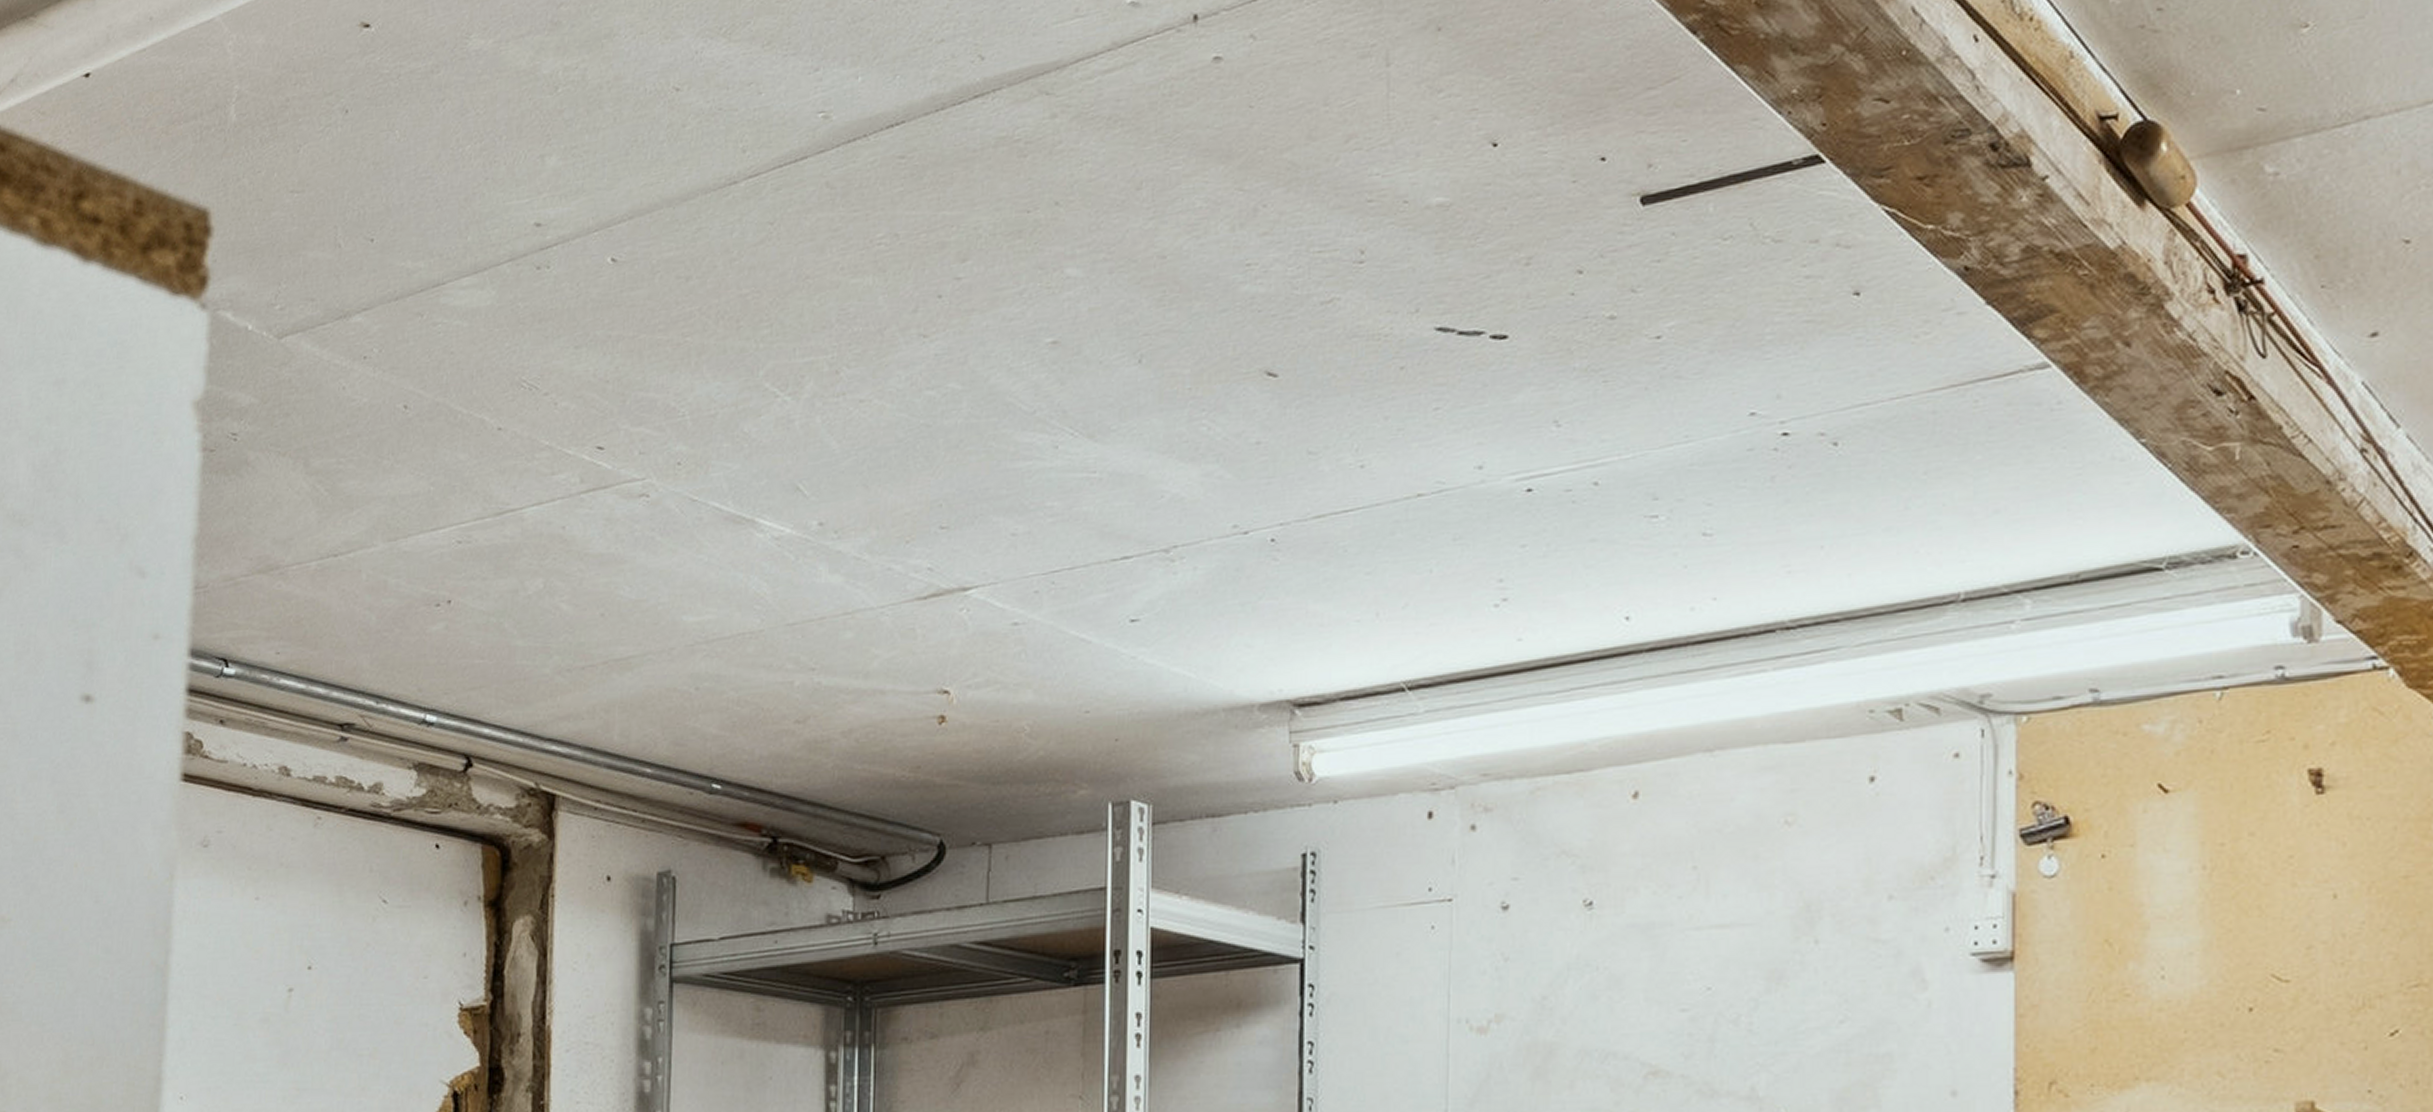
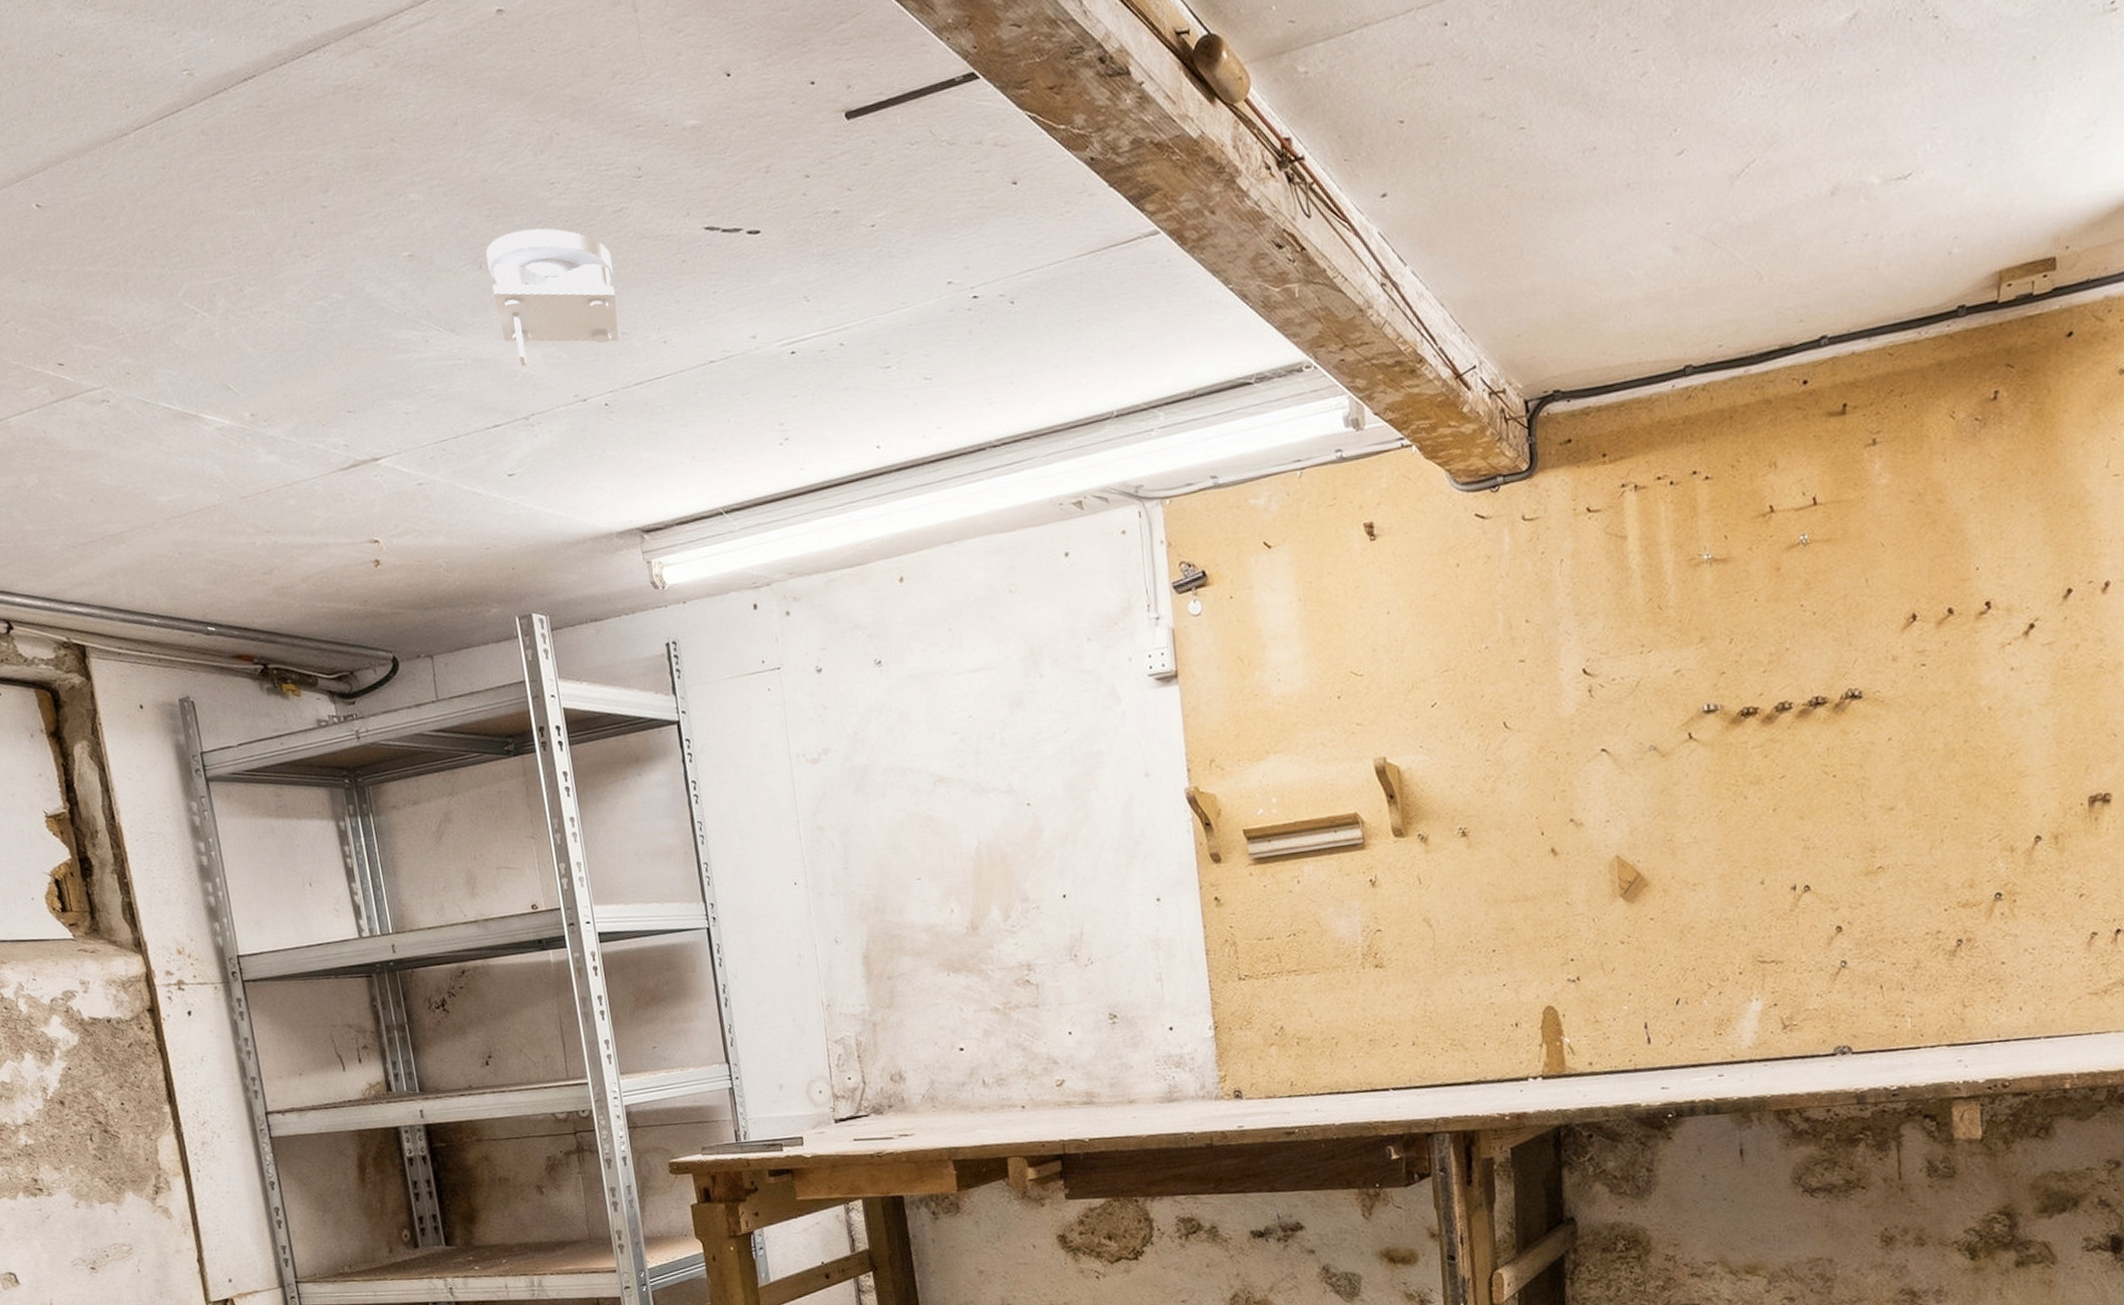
smoke detector: none [1149,318,1309,487] -> present [486,228,619,367]

